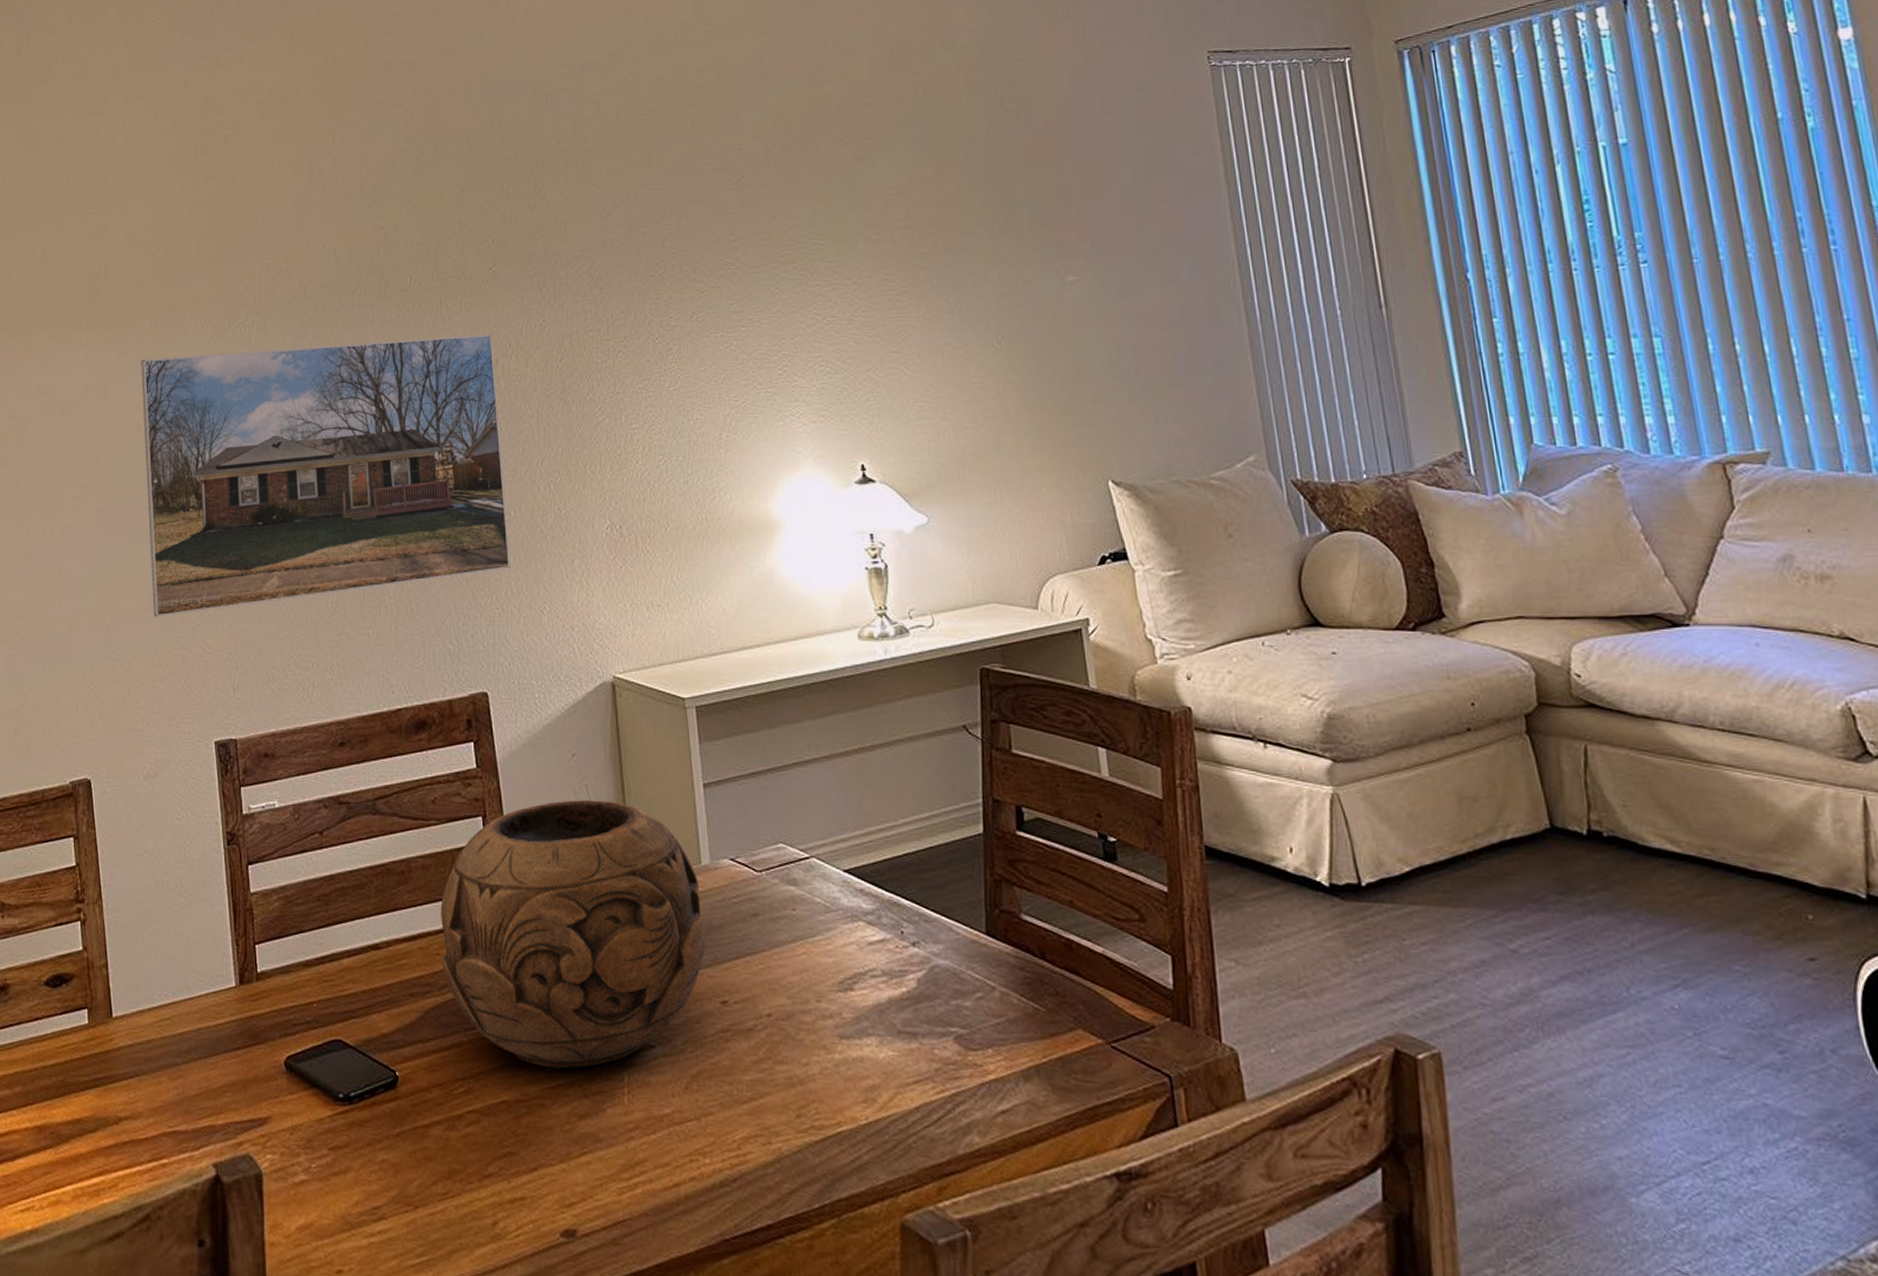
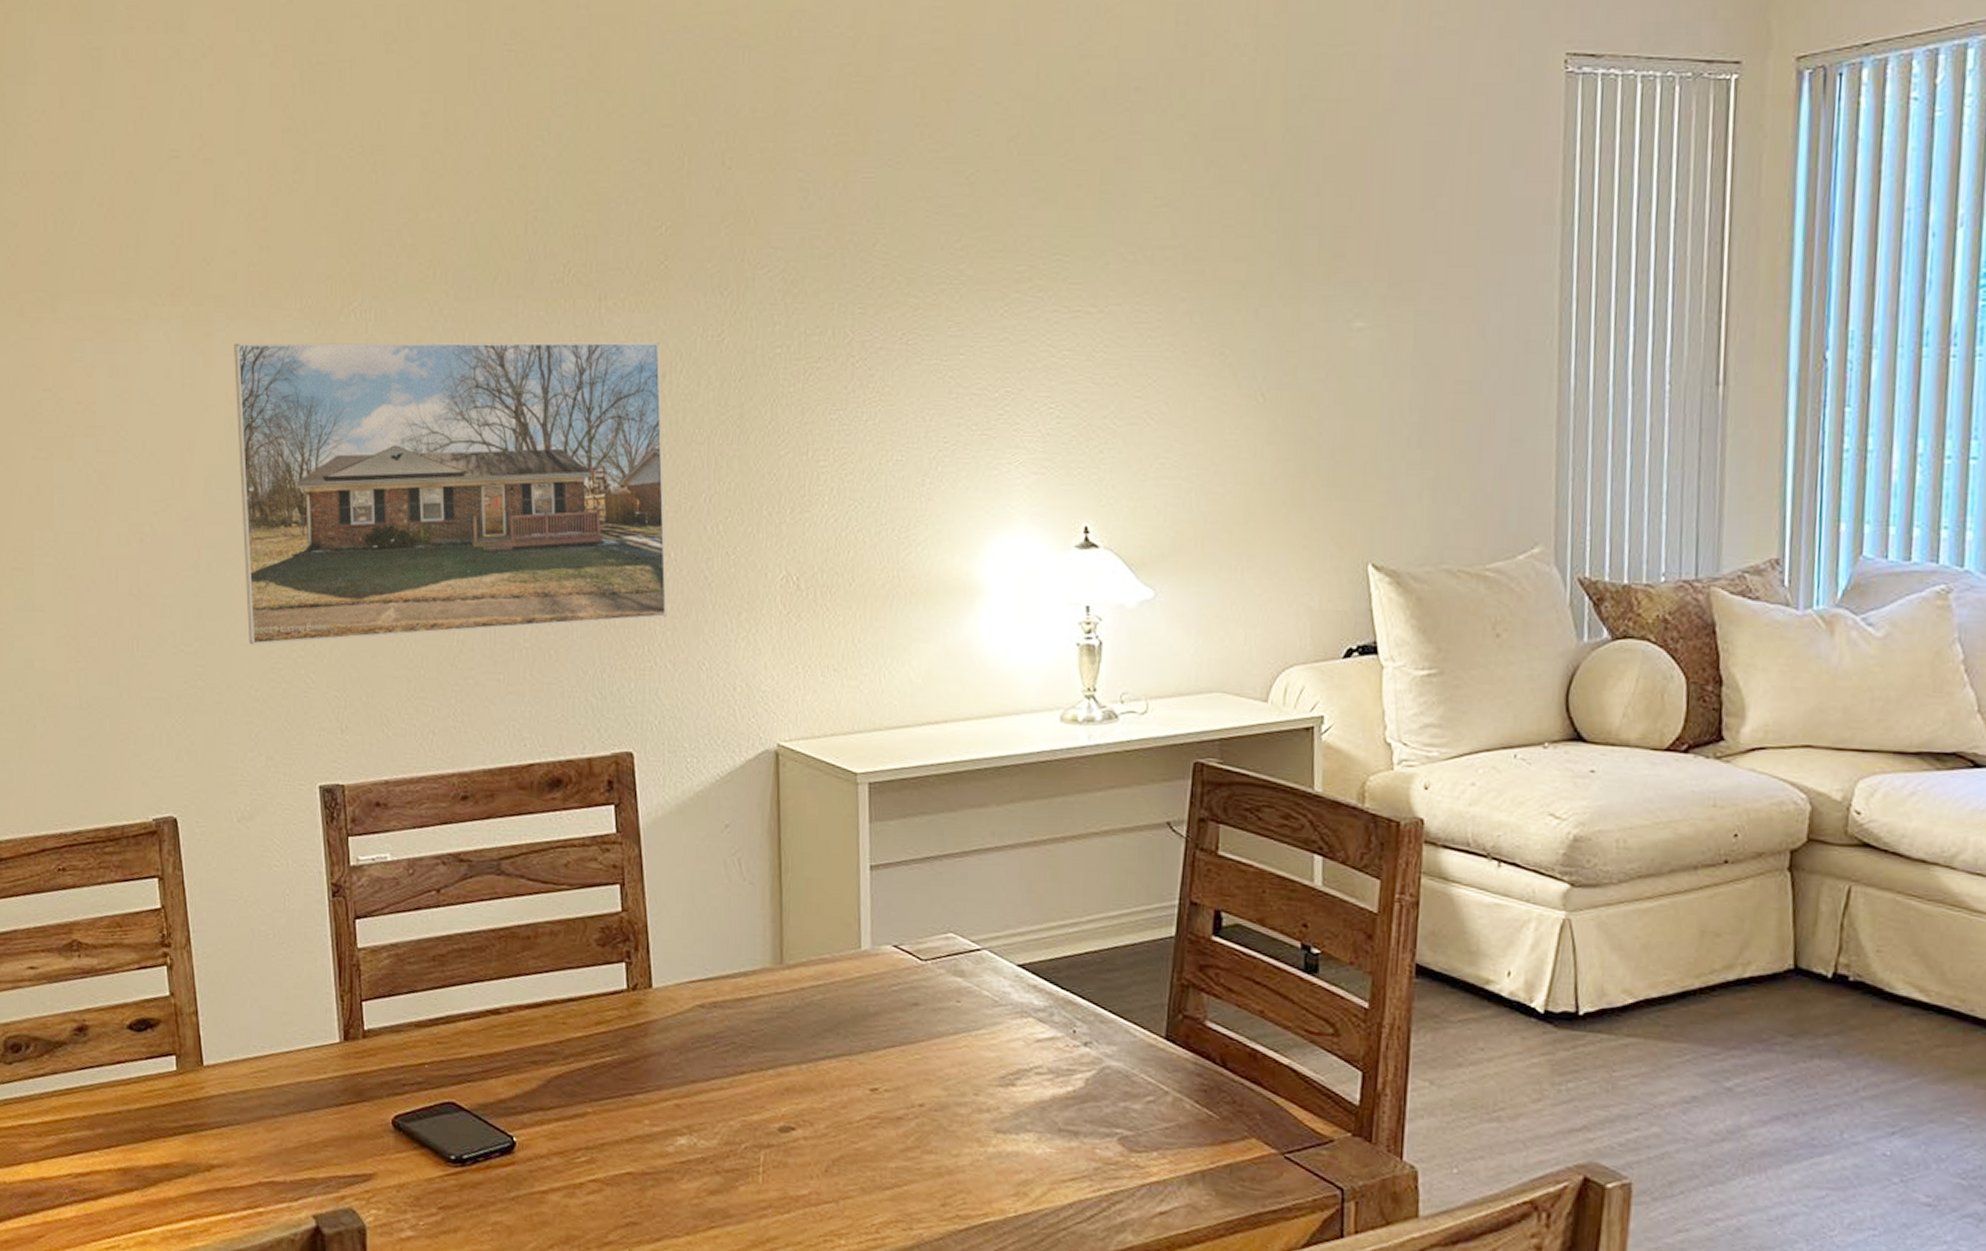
decorative bowl: present [440,800,706,1069] -> none [568,873,861,1145]

